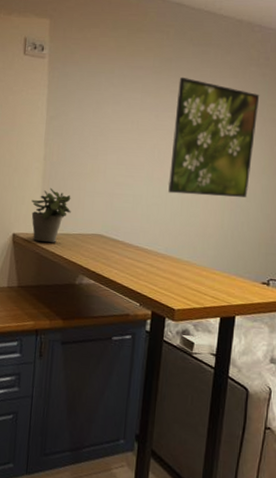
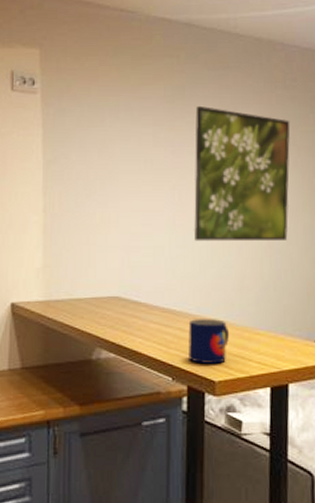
potted plant: present [31,187,71,243] -> none [31,244,80,312]
mug: none [155,257,191,295] -> present [188,319,230,364]

